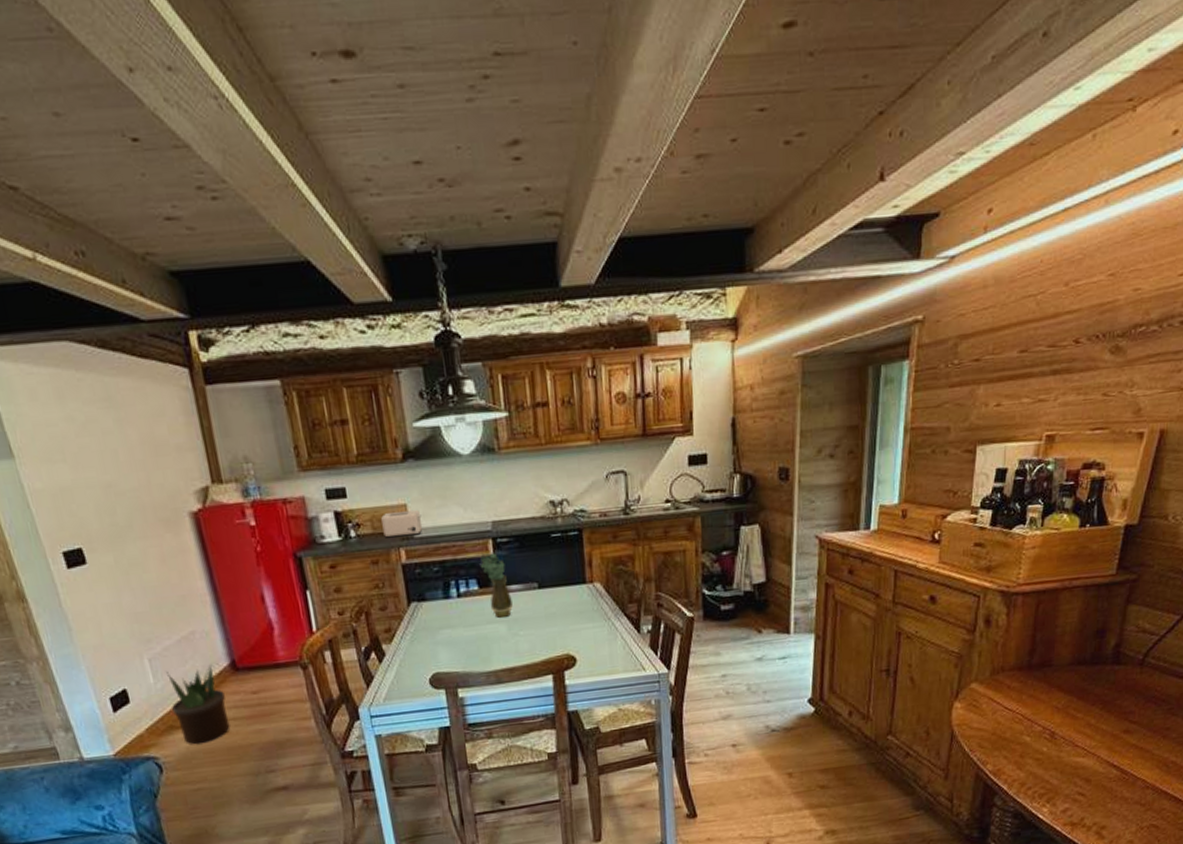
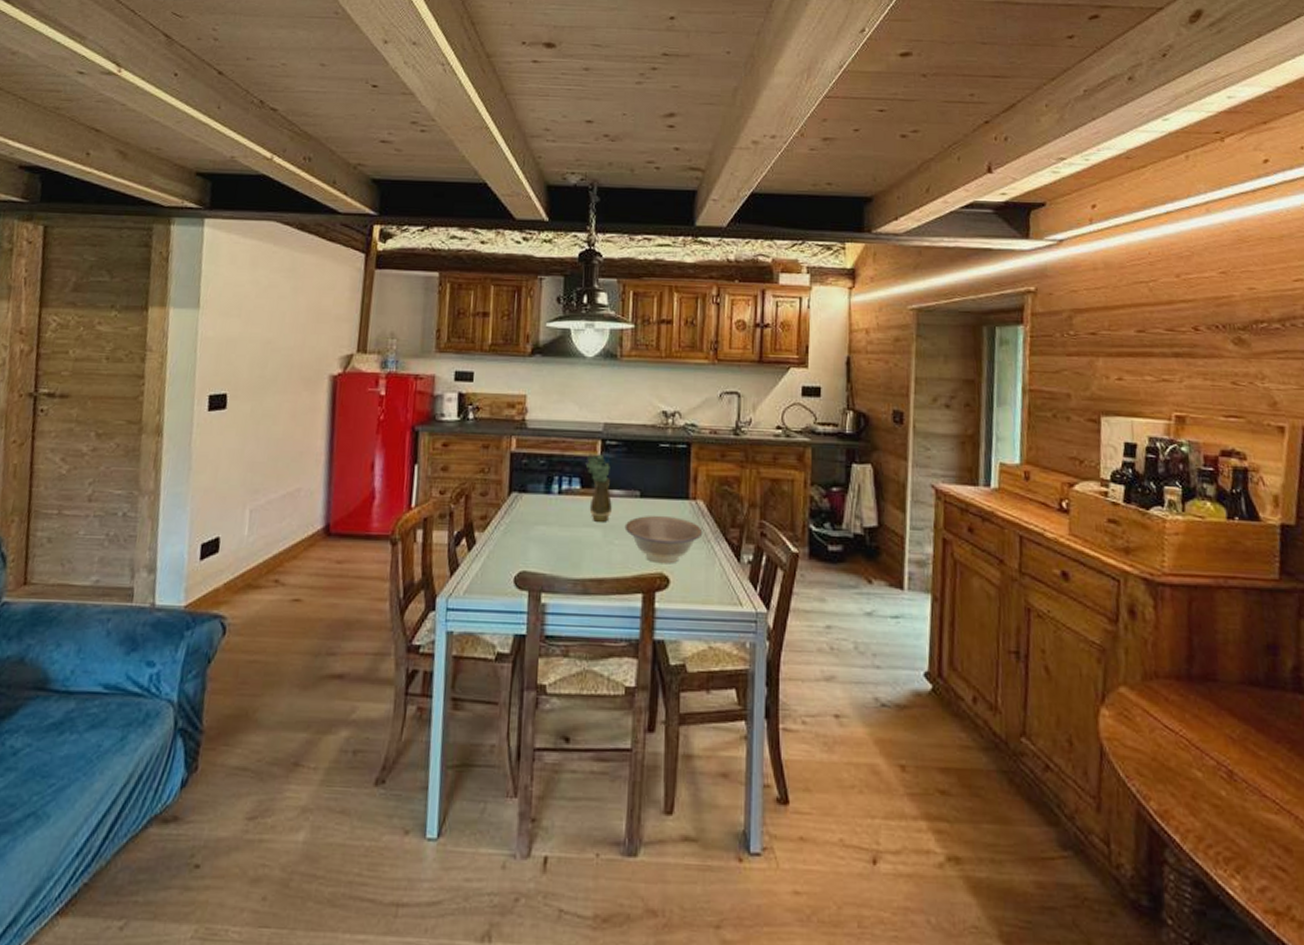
planter: present [167,664,230,745] -> none [255,525,310,610]
toaster: present [381,510,422,539] -> none [499,401,538,427]
bowl: none [527,601,603,647] -> present [624,516,703,564]

